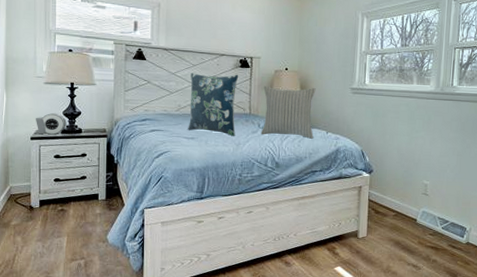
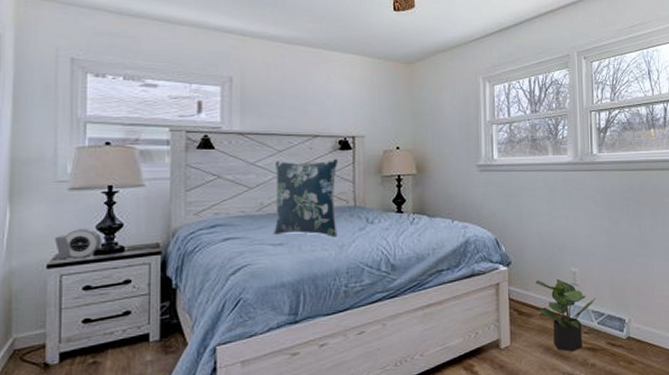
pillow: present [260,85,316,139] -> none [370,168,436,232]
potted plant: none [392,188,442,248] -> present [536,279,596,352]

